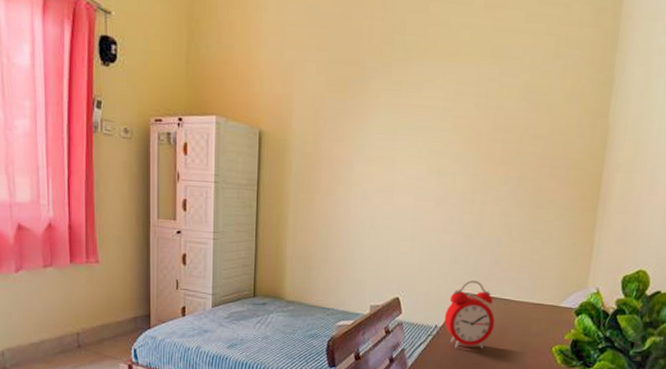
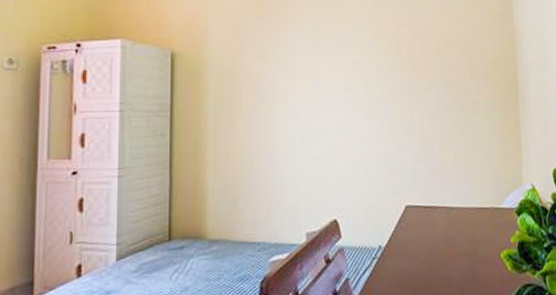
alarm clock: present [444,280,495,349] -> none [387,191,440,269]

